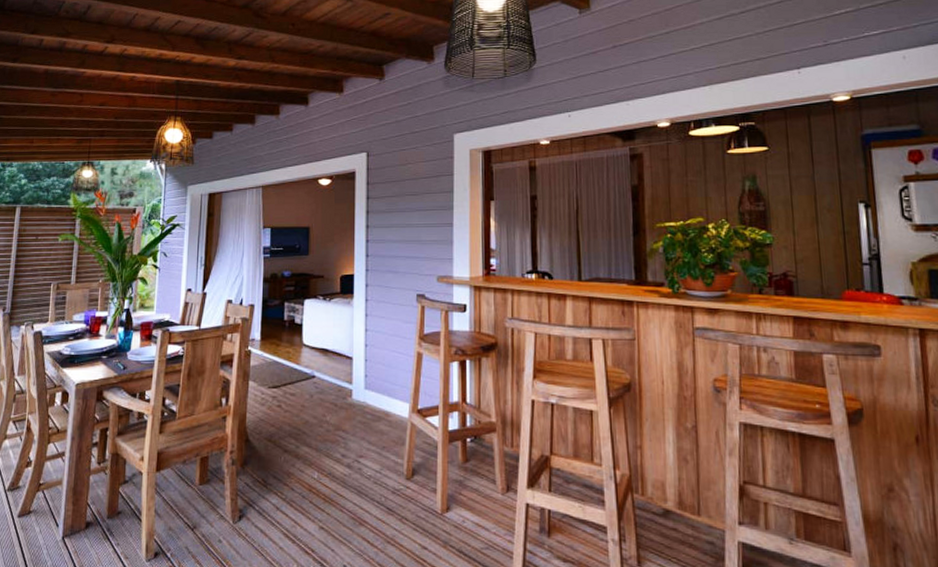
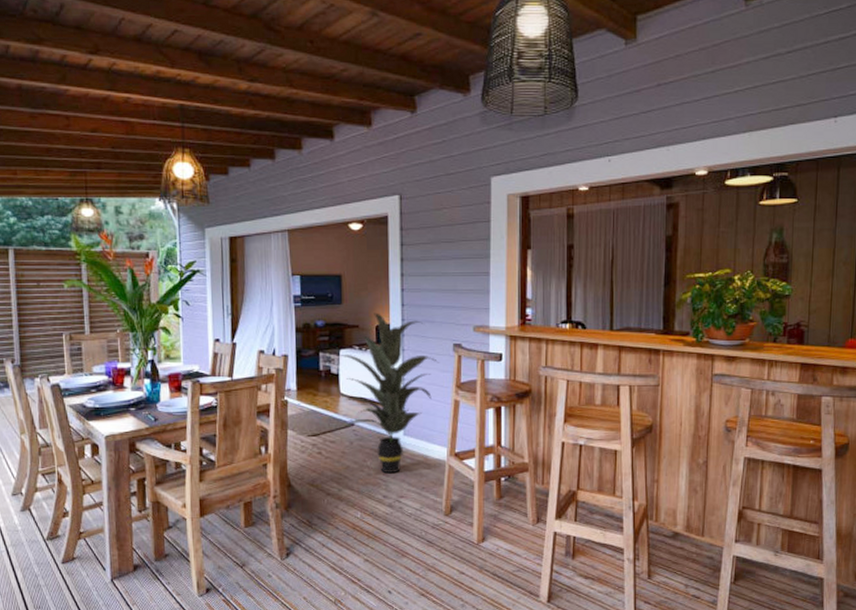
indoor plant: none [301,263,402,429] -> present [337,312,439,473]

